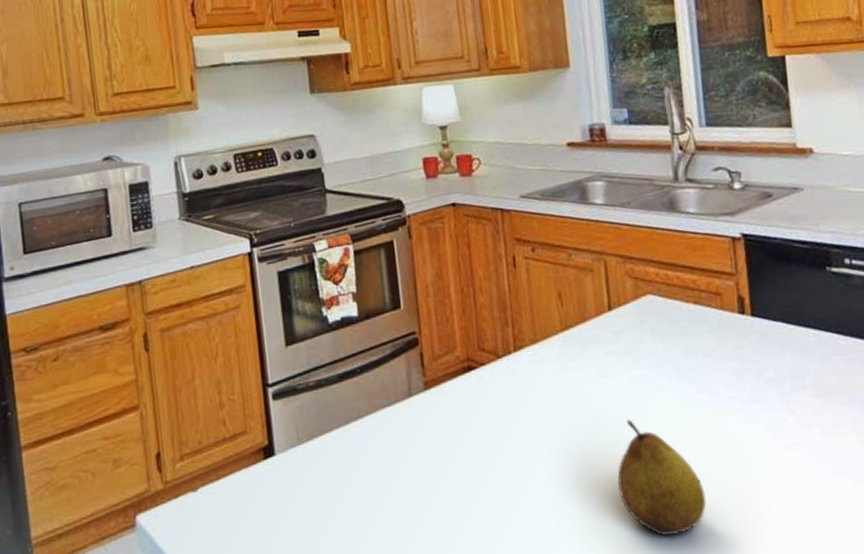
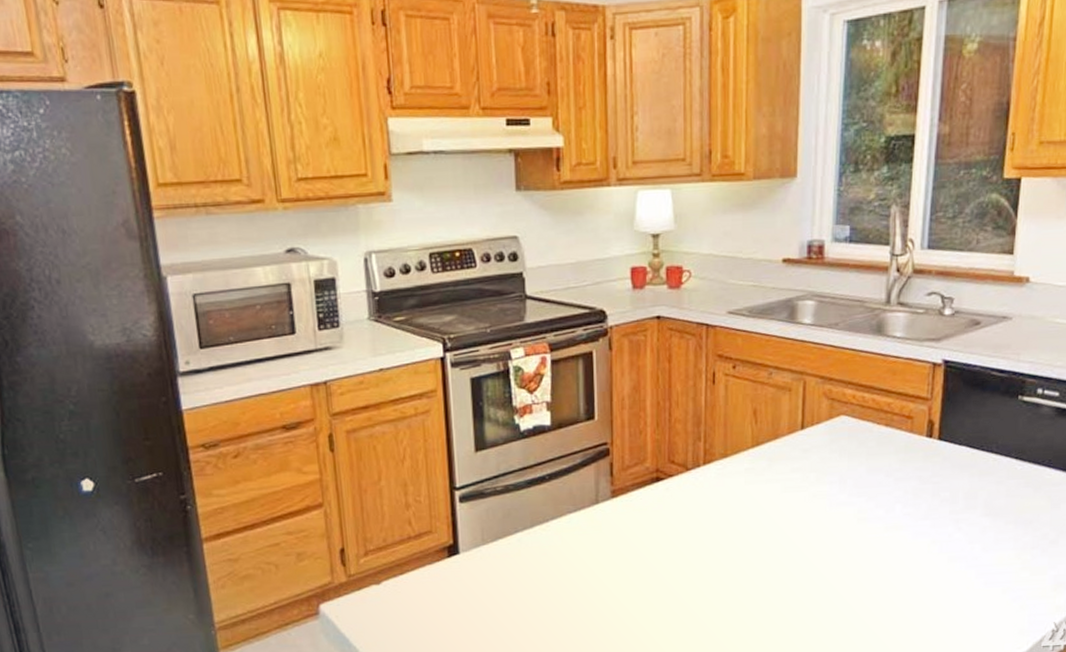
fruit: present [617,419,707,536] -> none [787,531,866,633]

